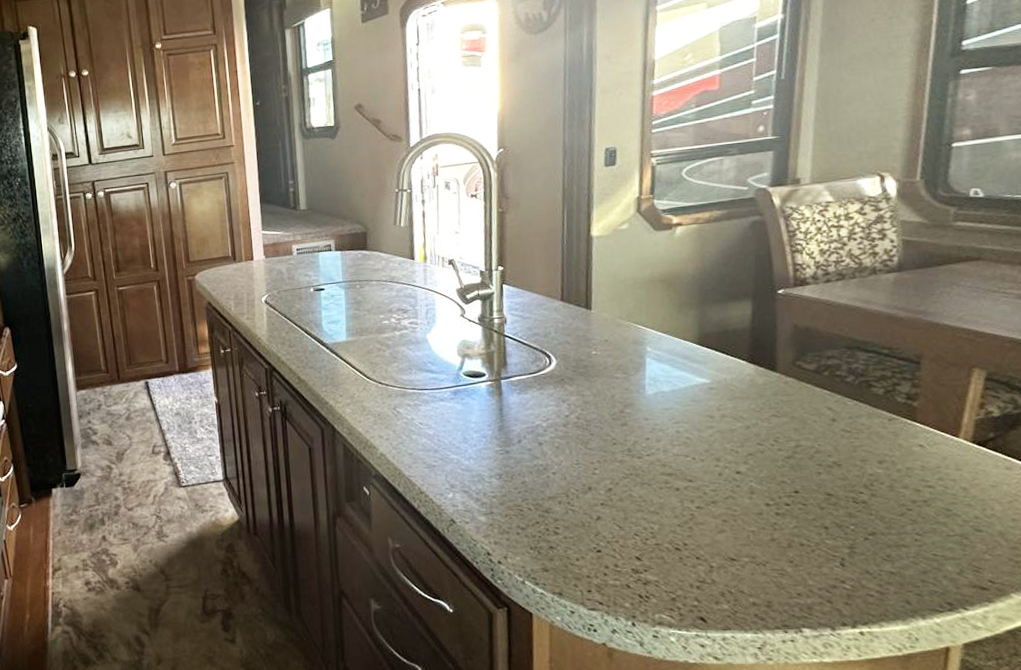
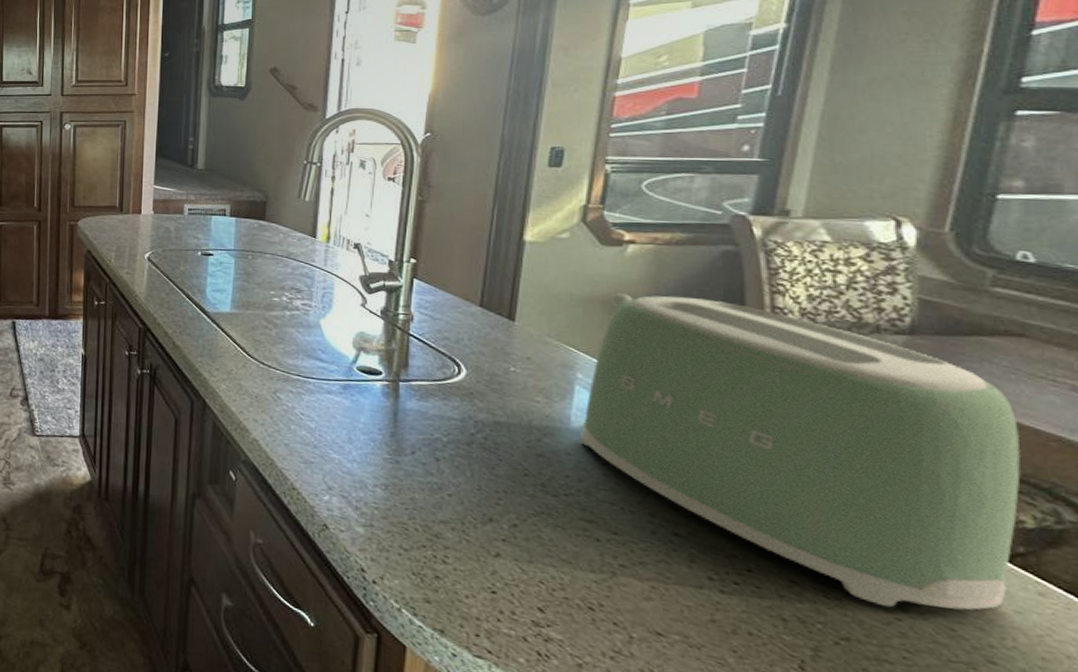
toaster: none [654,265,987,502] -> present [580,293,1021,610]

